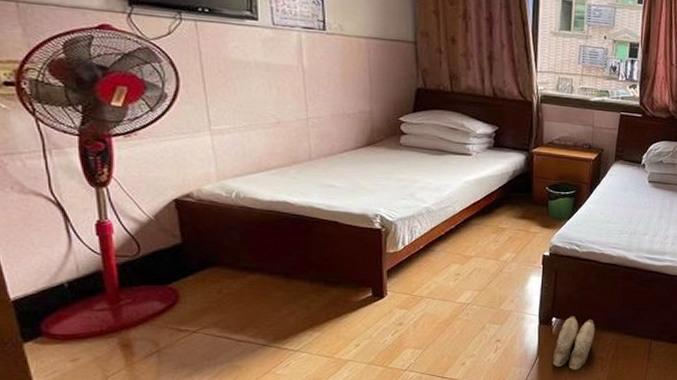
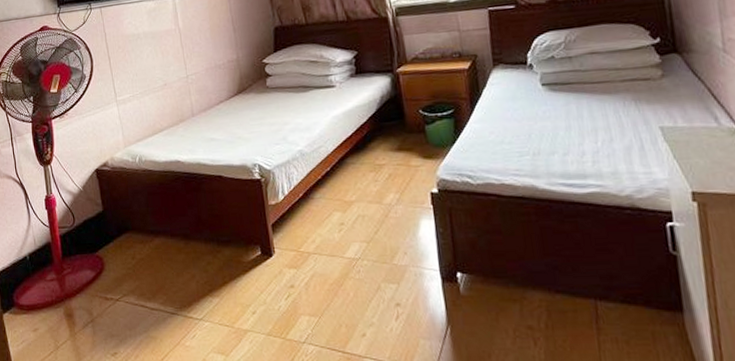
slippers: present [553,316,595,371] -> none [466,270,516,346]

